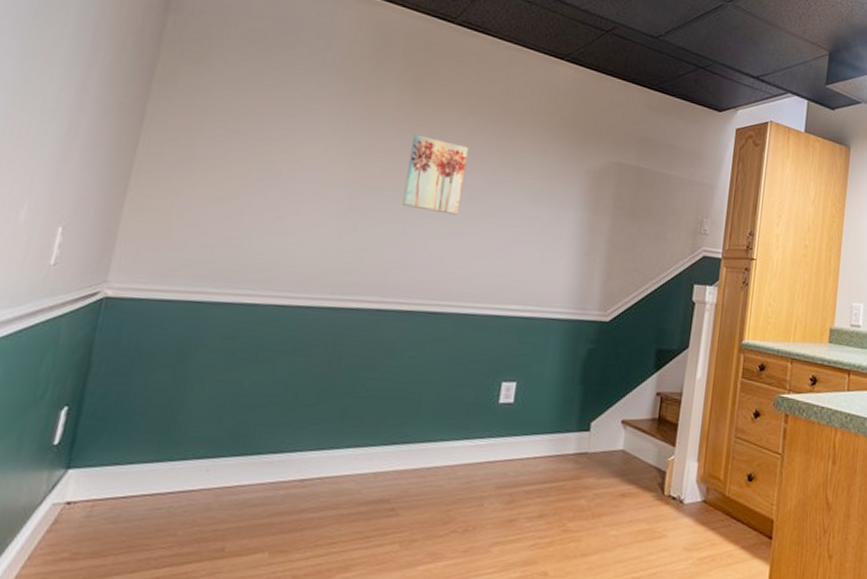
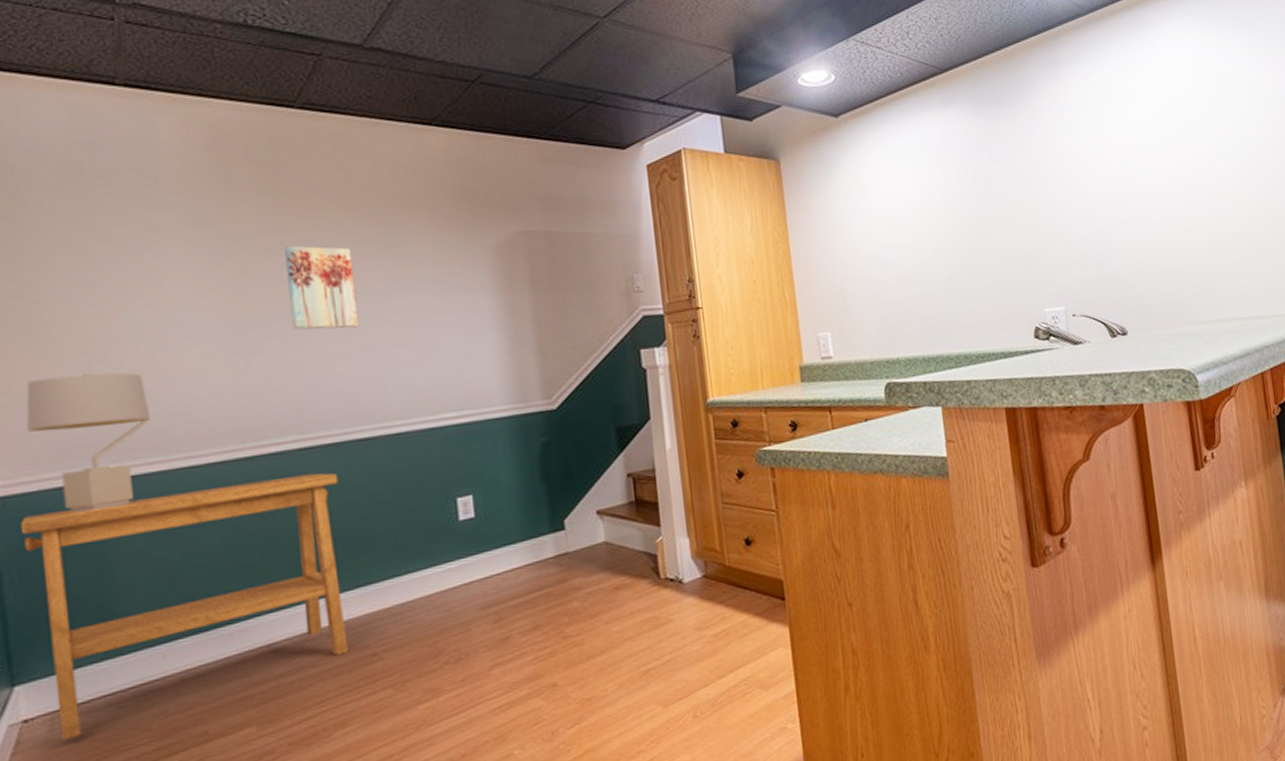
side table: none [95,318,405,529] -> present [21,472,349,741]
table lamp: none [153,203,265,328] -> present [26,372,152,514]

